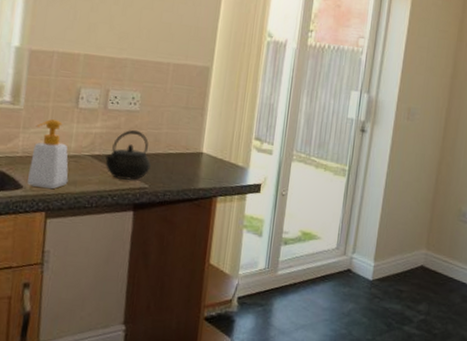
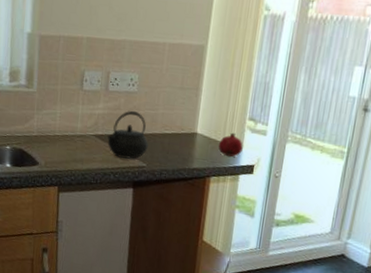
soap bottle: present [27,119,69,190] -> none [42,101,76,166]
fruit: none [225,152,250,176] -> present [218,132,243,157]

